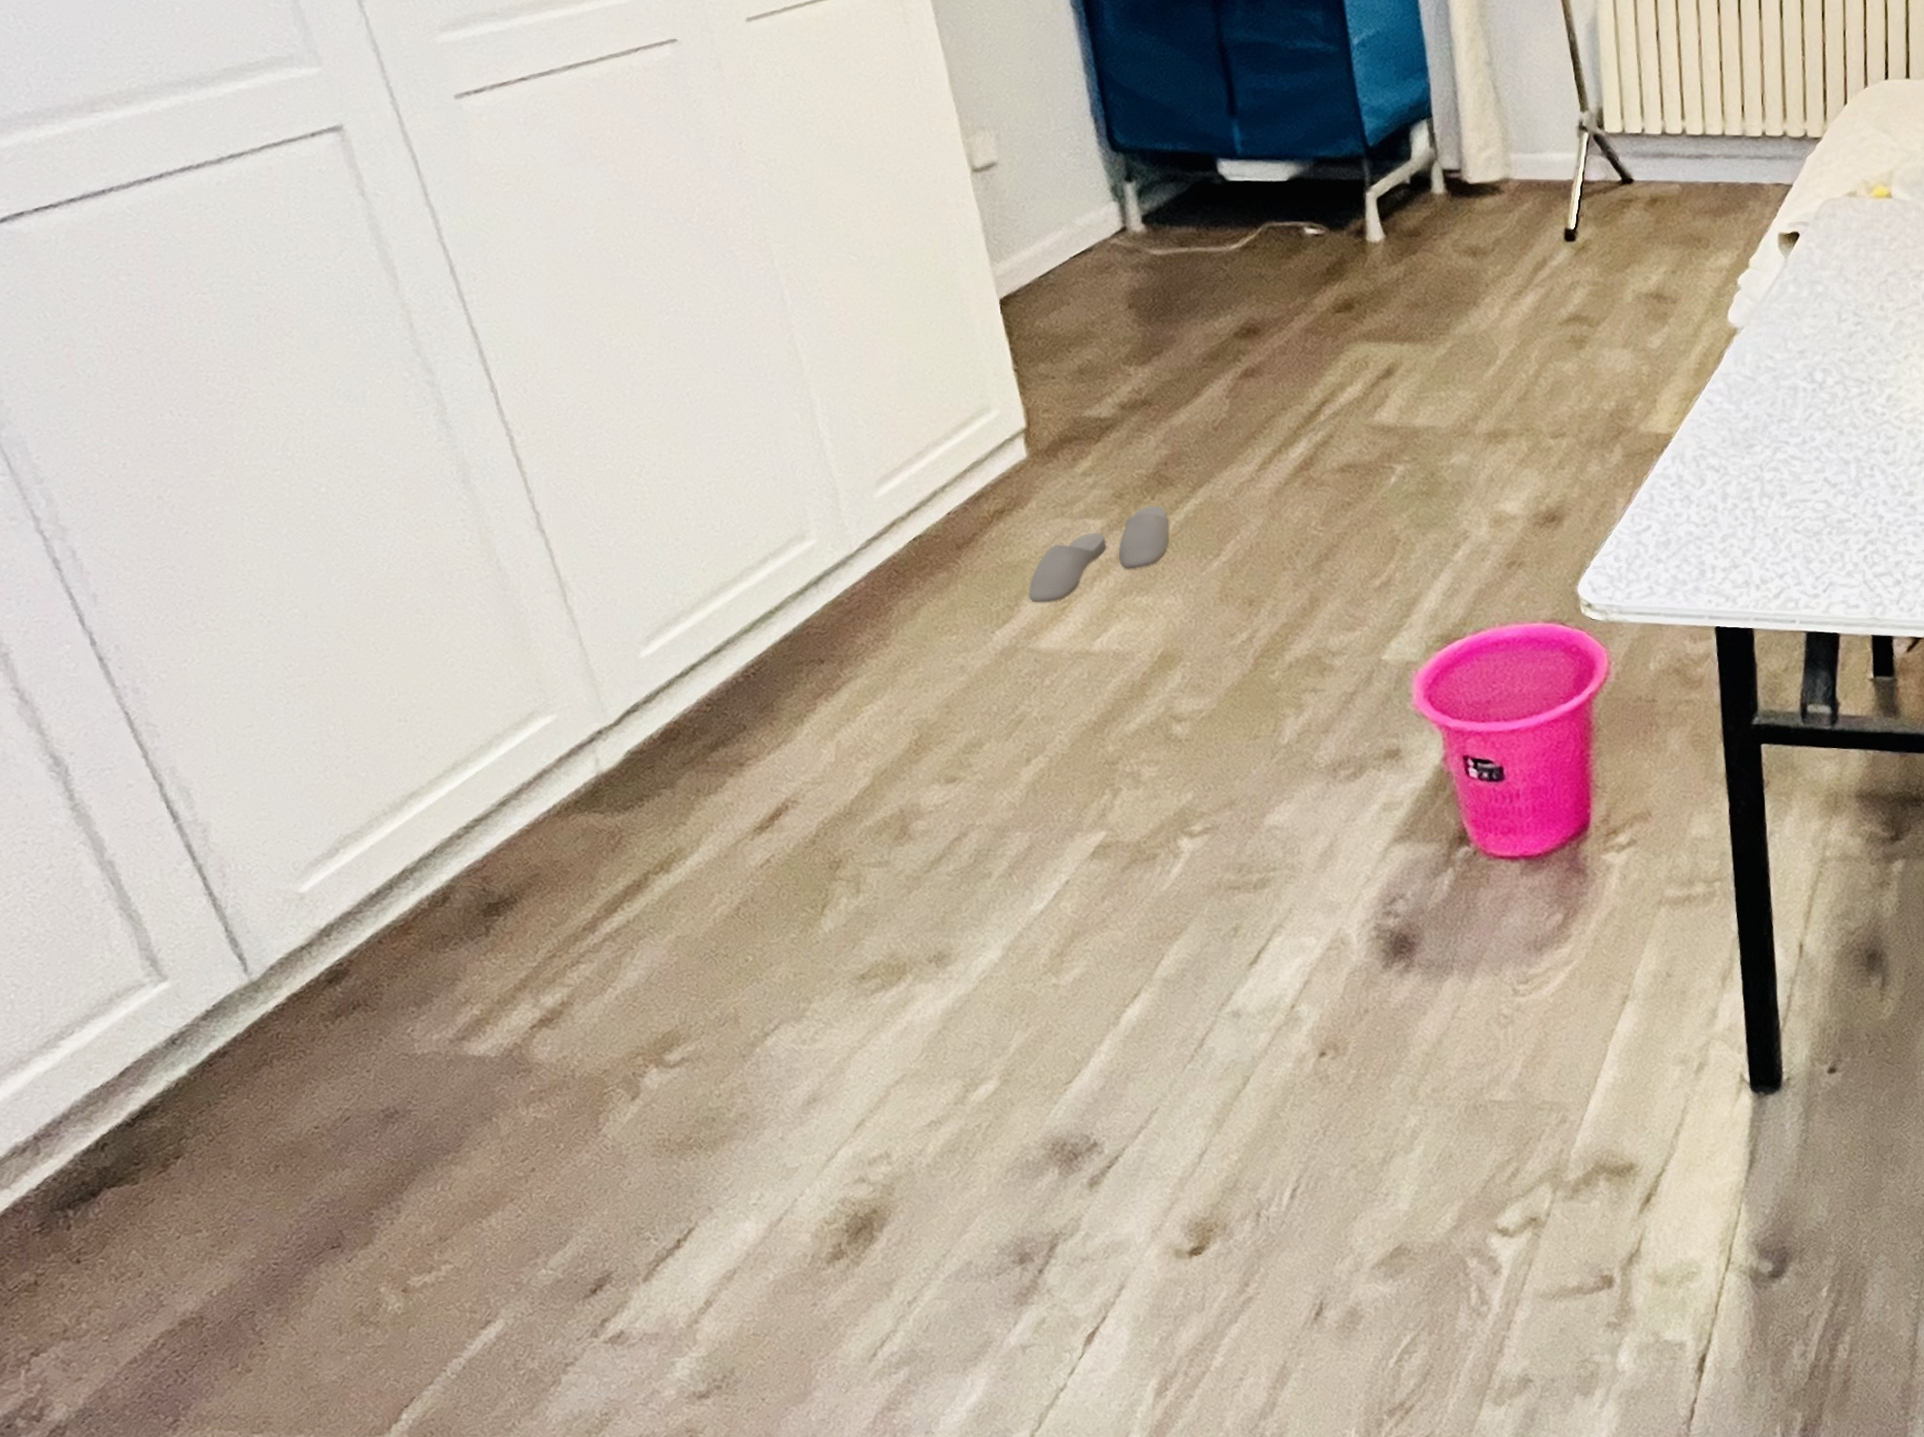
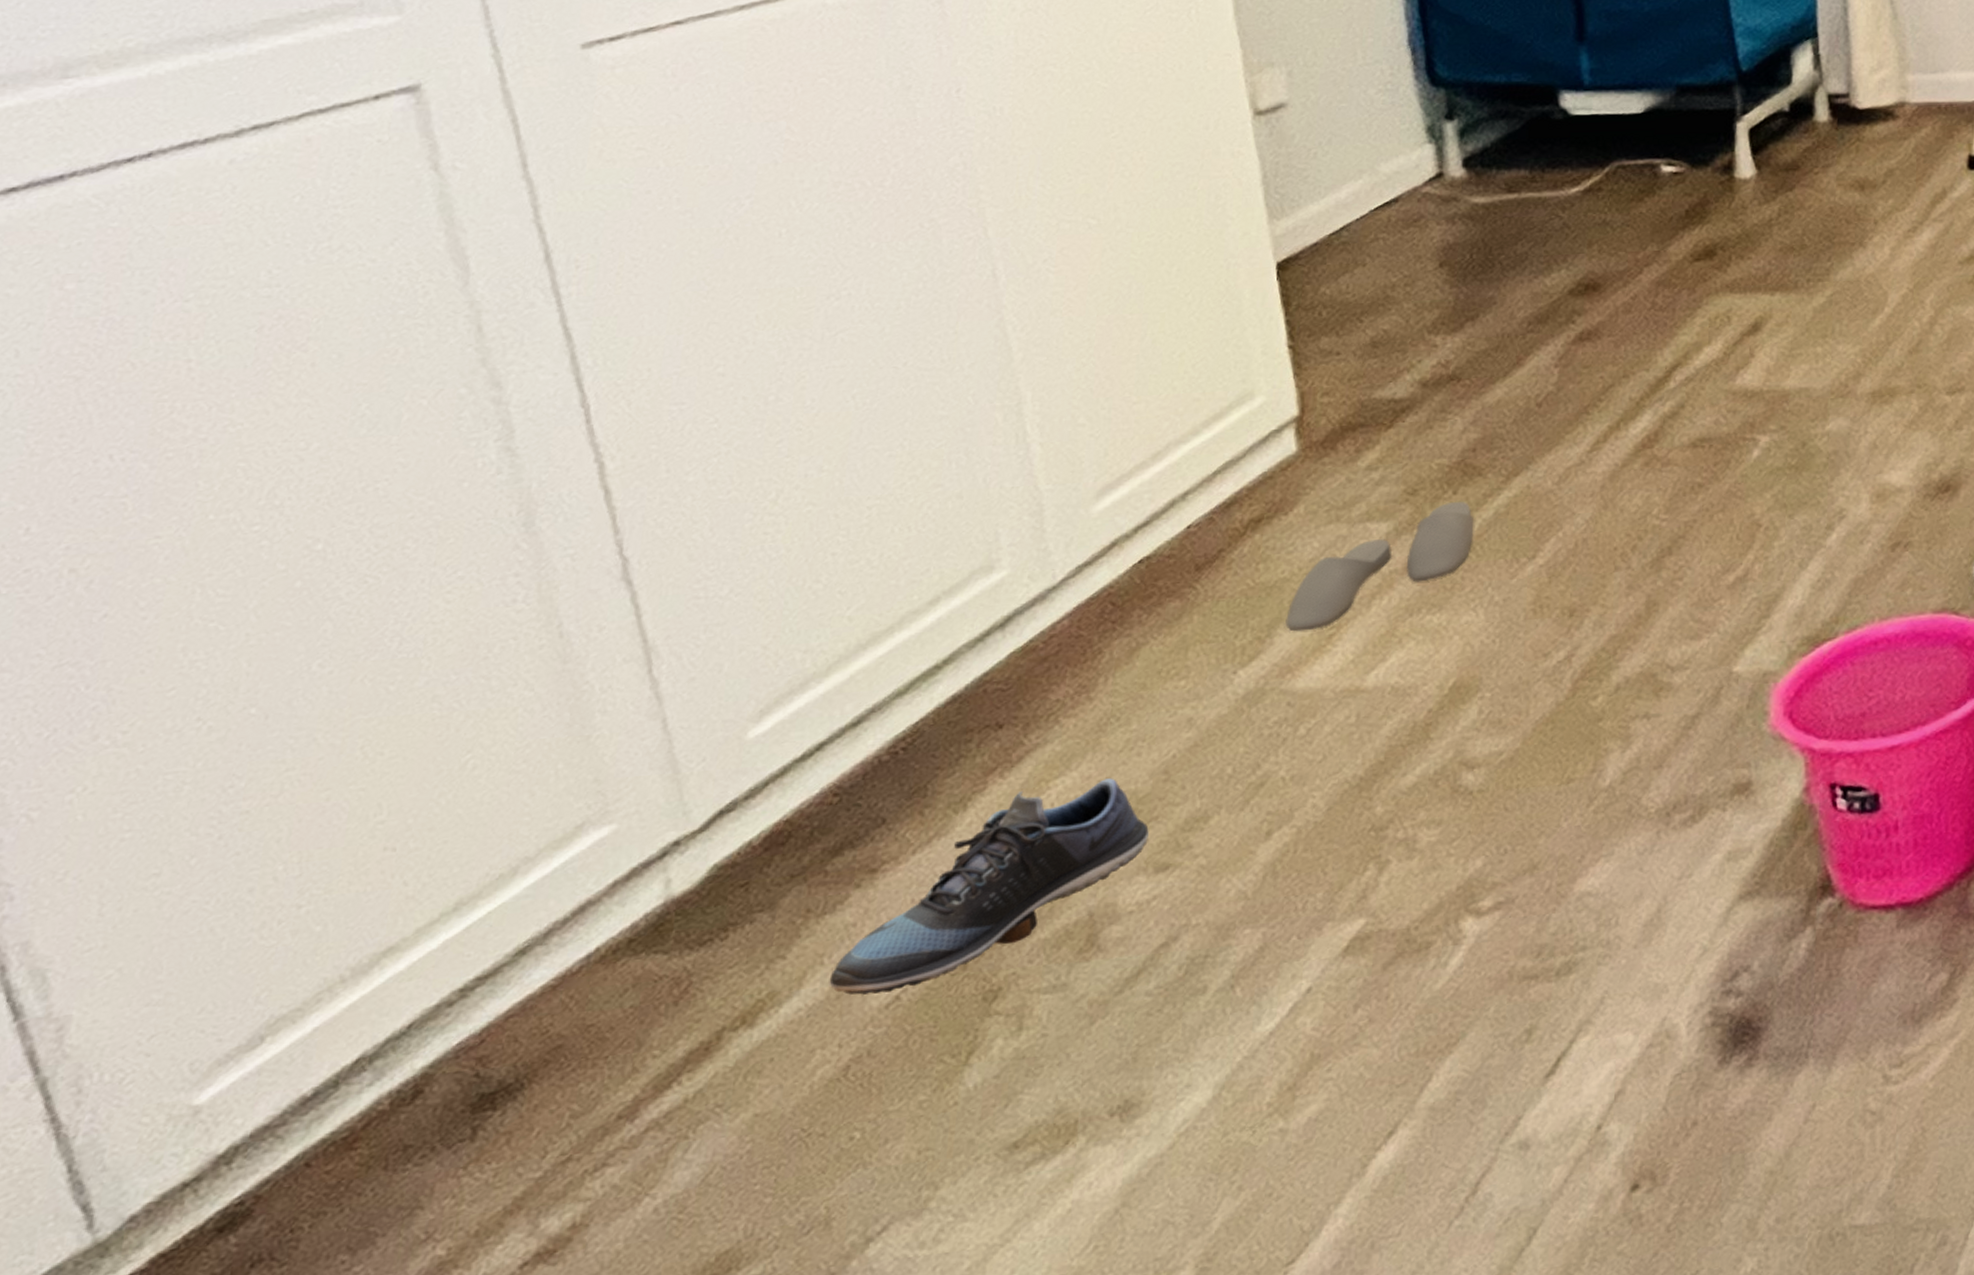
shoe: none [705,708,939,870] -> present [807,778,1149,1018]

